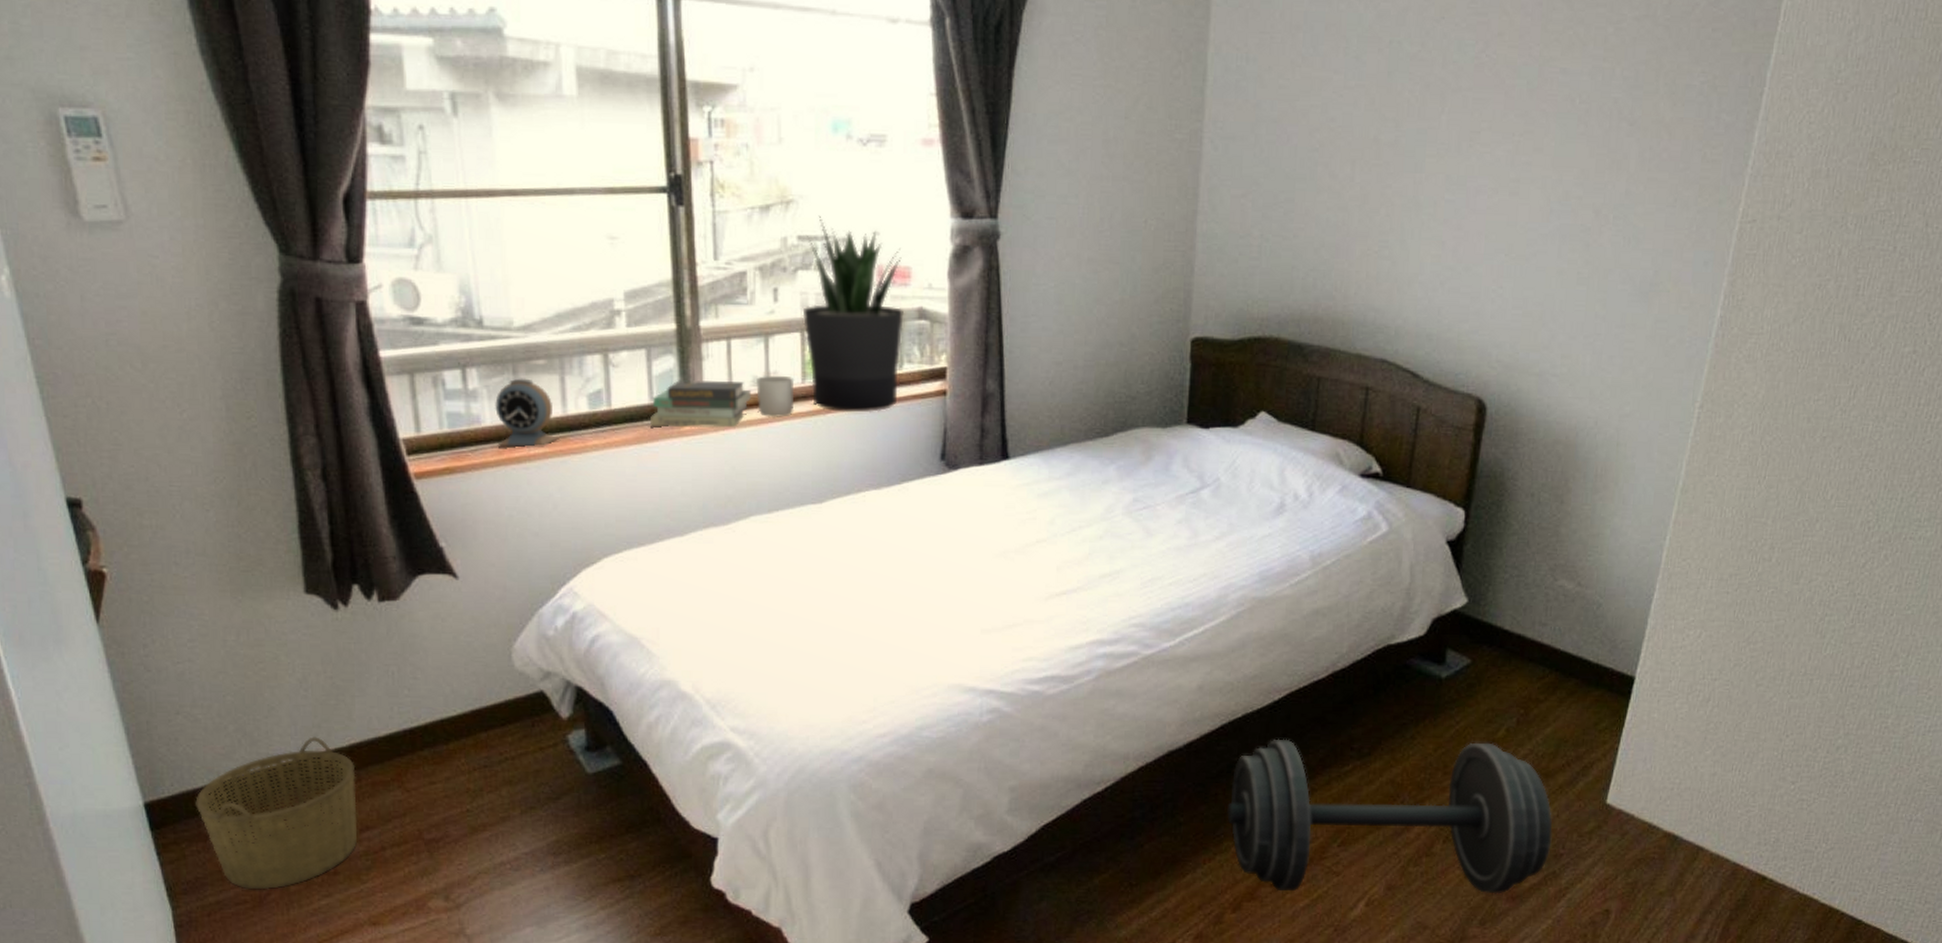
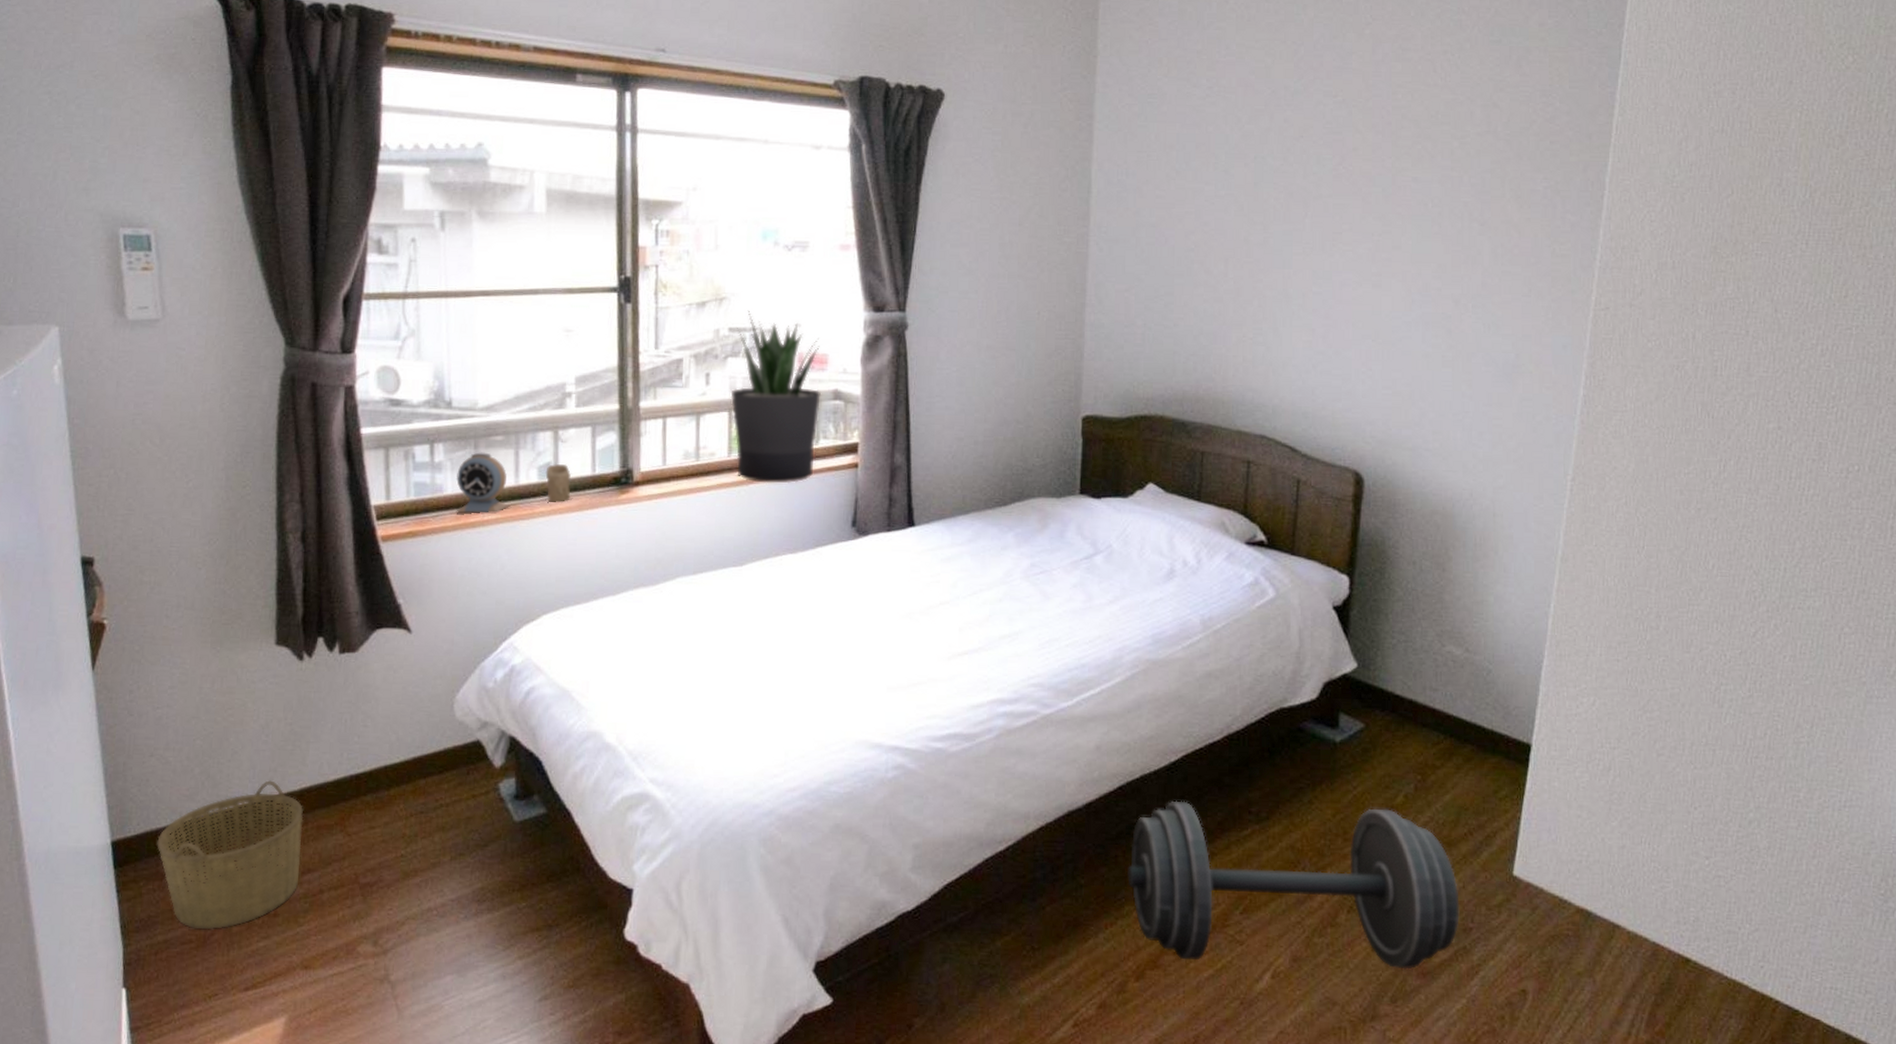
candle: none [596,390,626,436] -> present [545,463,571,504]
books: present [650,380,751,429] -> none [592,454,682,497]
mug: present [755,375,795,419] -> none [686,449,722,489]

